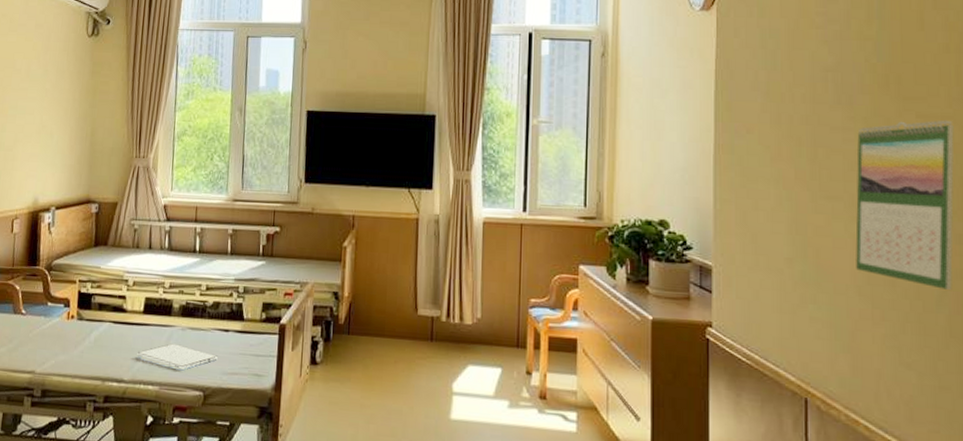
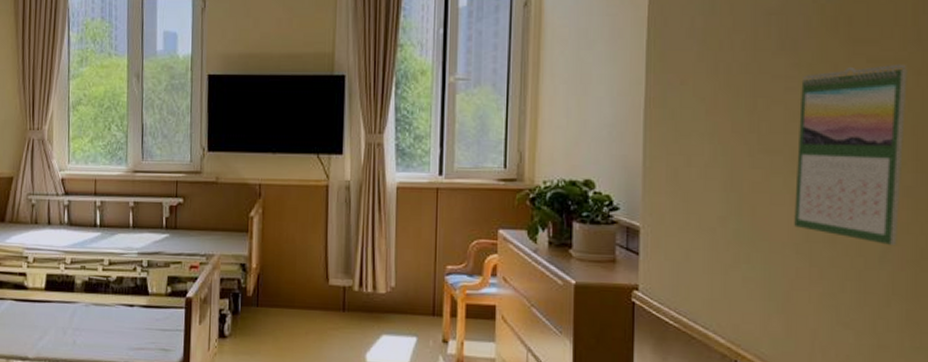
tablet: present [137,343,218,369] -> none [41,320,123,346]

